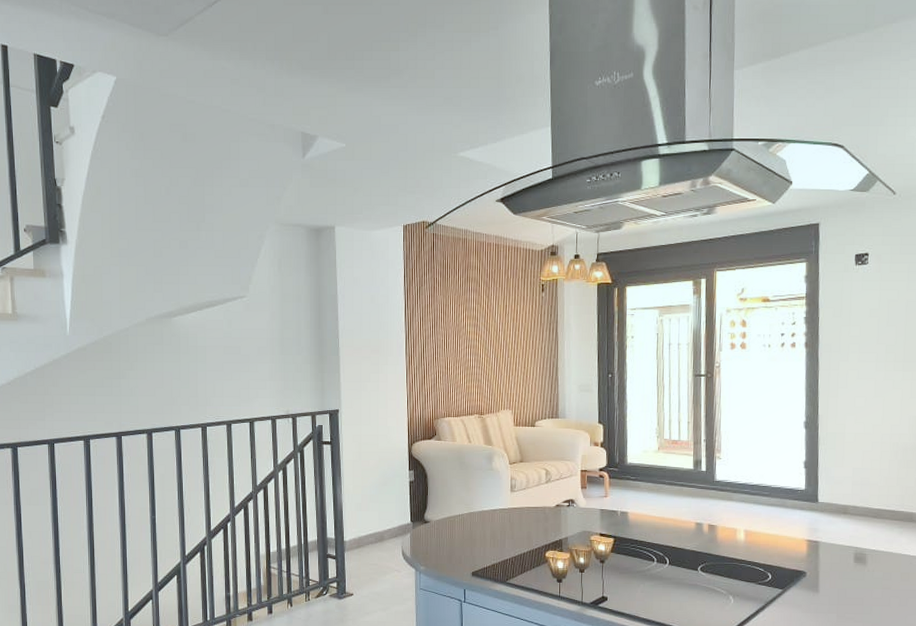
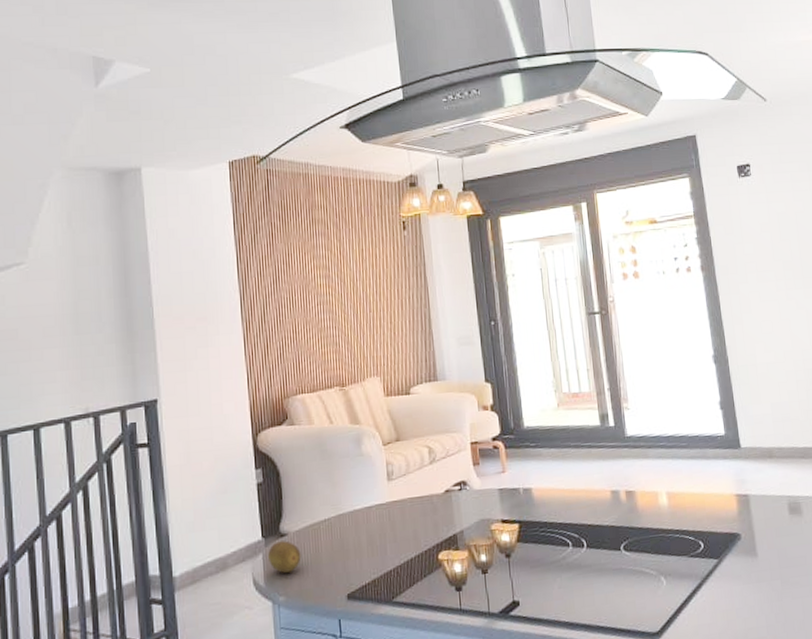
fruit: none [414,526,439,550] -> present [268,540,301,573]

